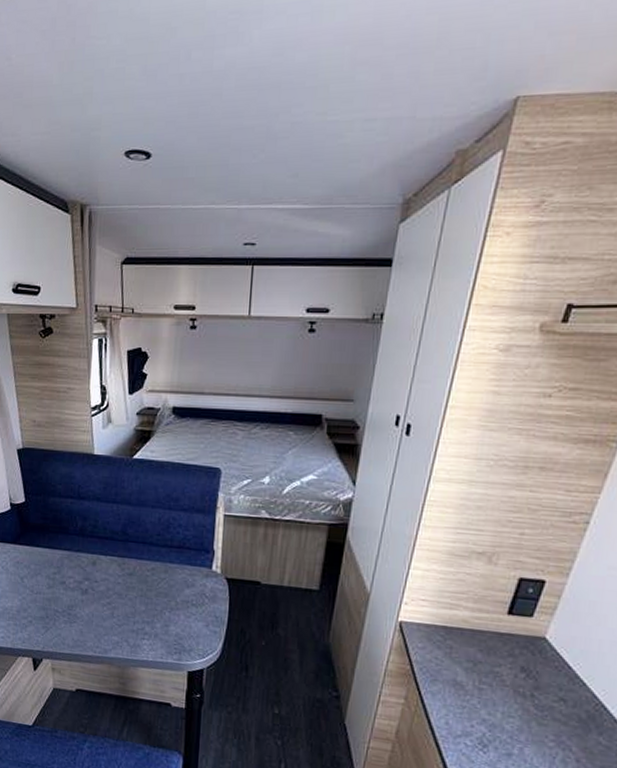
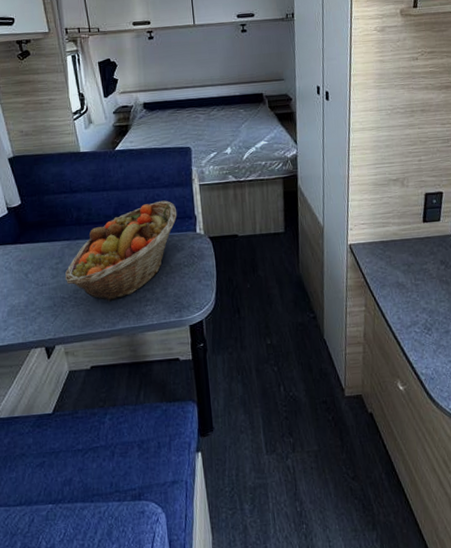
fruit basket: none [60,525,193,627] -> present [64,200,177,302]

